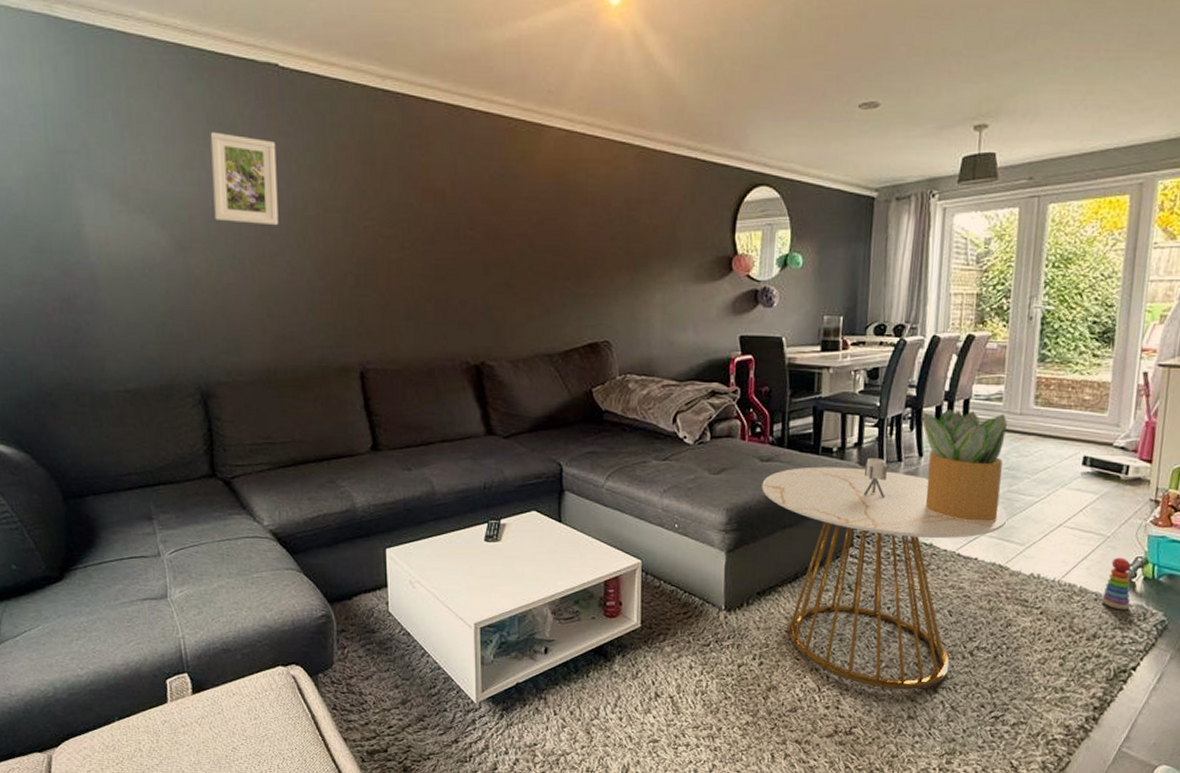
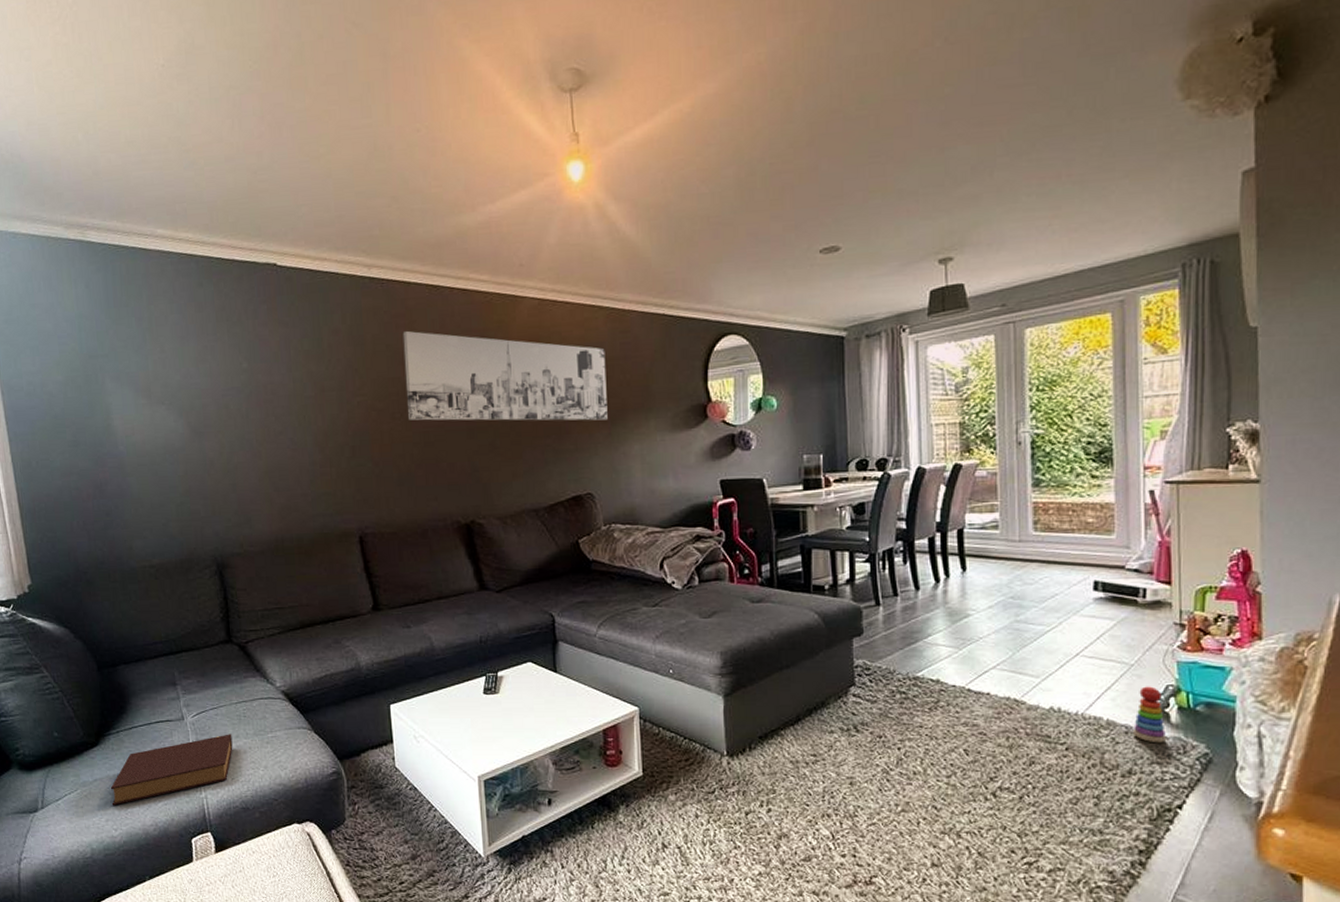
book: none [76,572,214,644] -> present [110,734,233,806]
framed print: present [210,131,279,226] -> none [219,328,281,407]
wall art: none [417,152,633,266] -> present [402,330,608,421]
side table: present [761,458,1008,690] -> none [754,594,1018,836]
potted plant: present [922,408,1009,523] -> none [914,539,1007,655]

